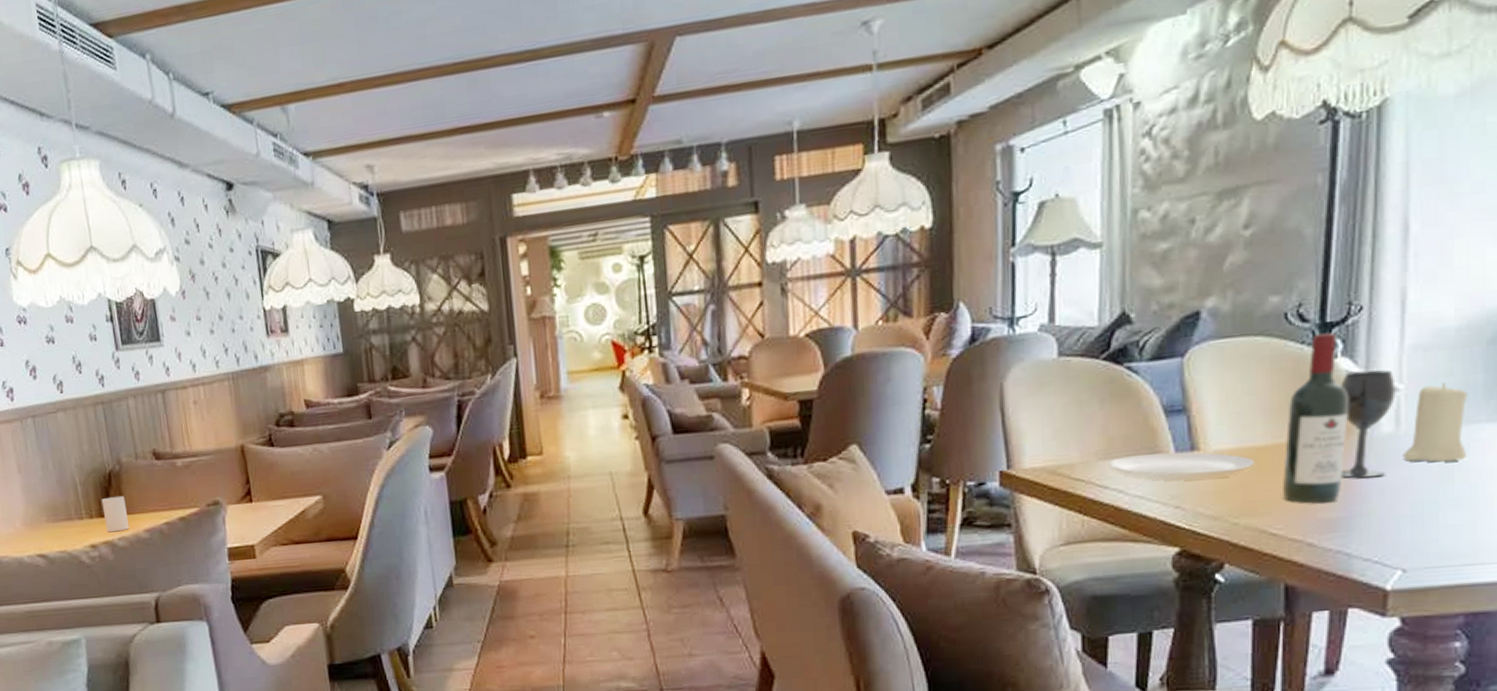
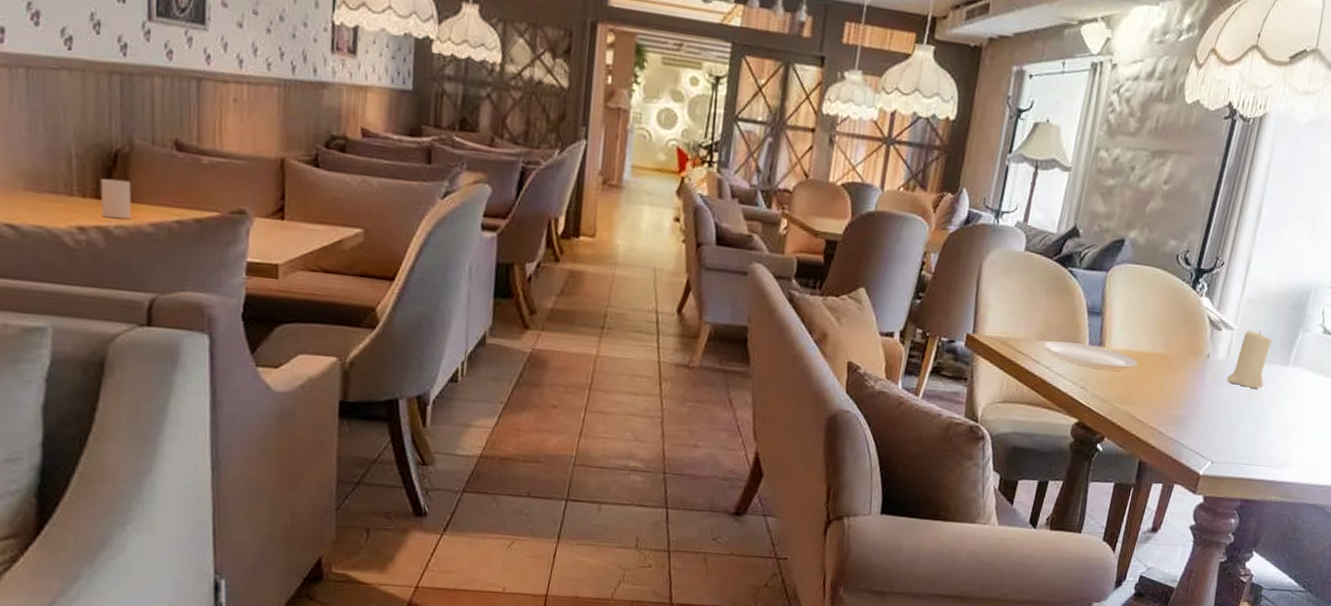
wine bottle: present [1281,332,1350,504] -> none [1150,275,1205,403]
wine glass: present [1340,369,1396,479] -> none [1188,309,1233,391]

